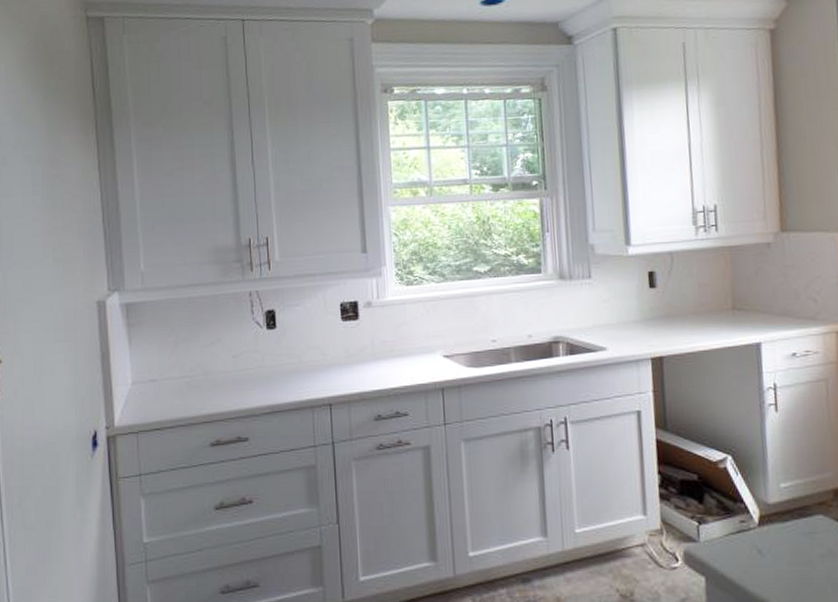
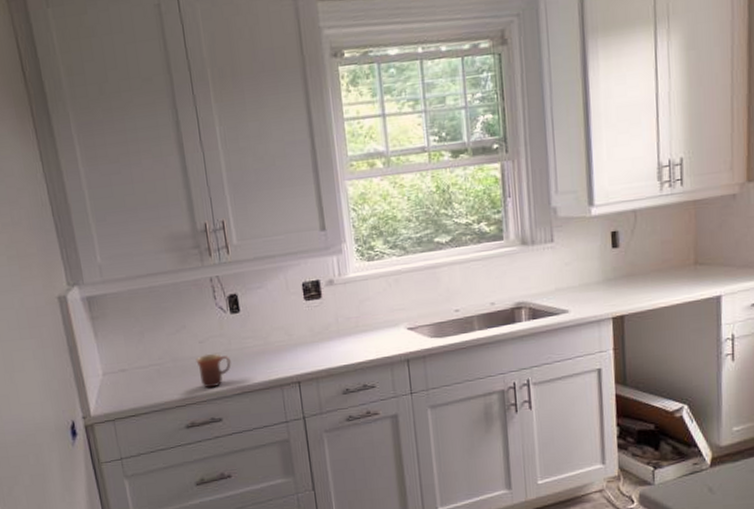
mug: none [227,368,263,405] -> present [196,353,231,388]

